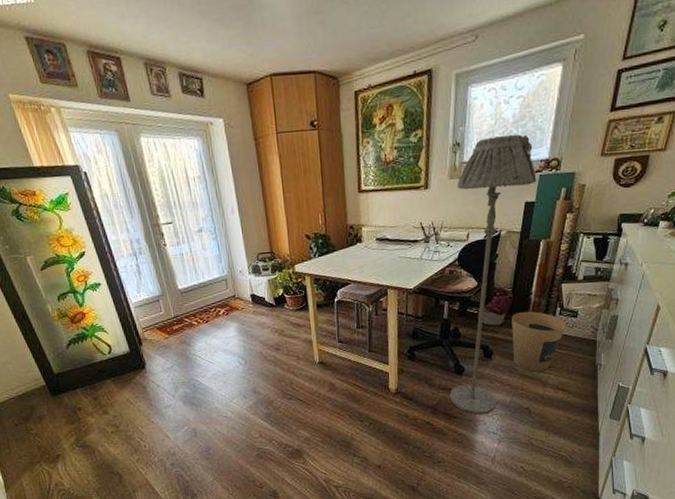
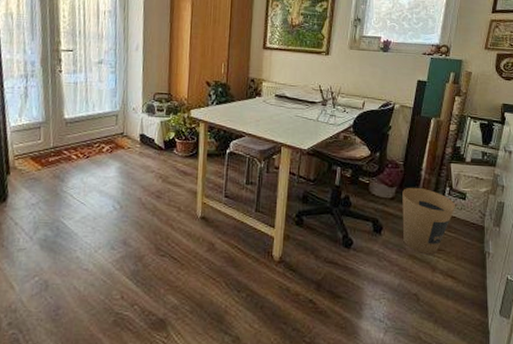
floor lamp: present [449,134,537,415] -> none [336,18,429,296]

